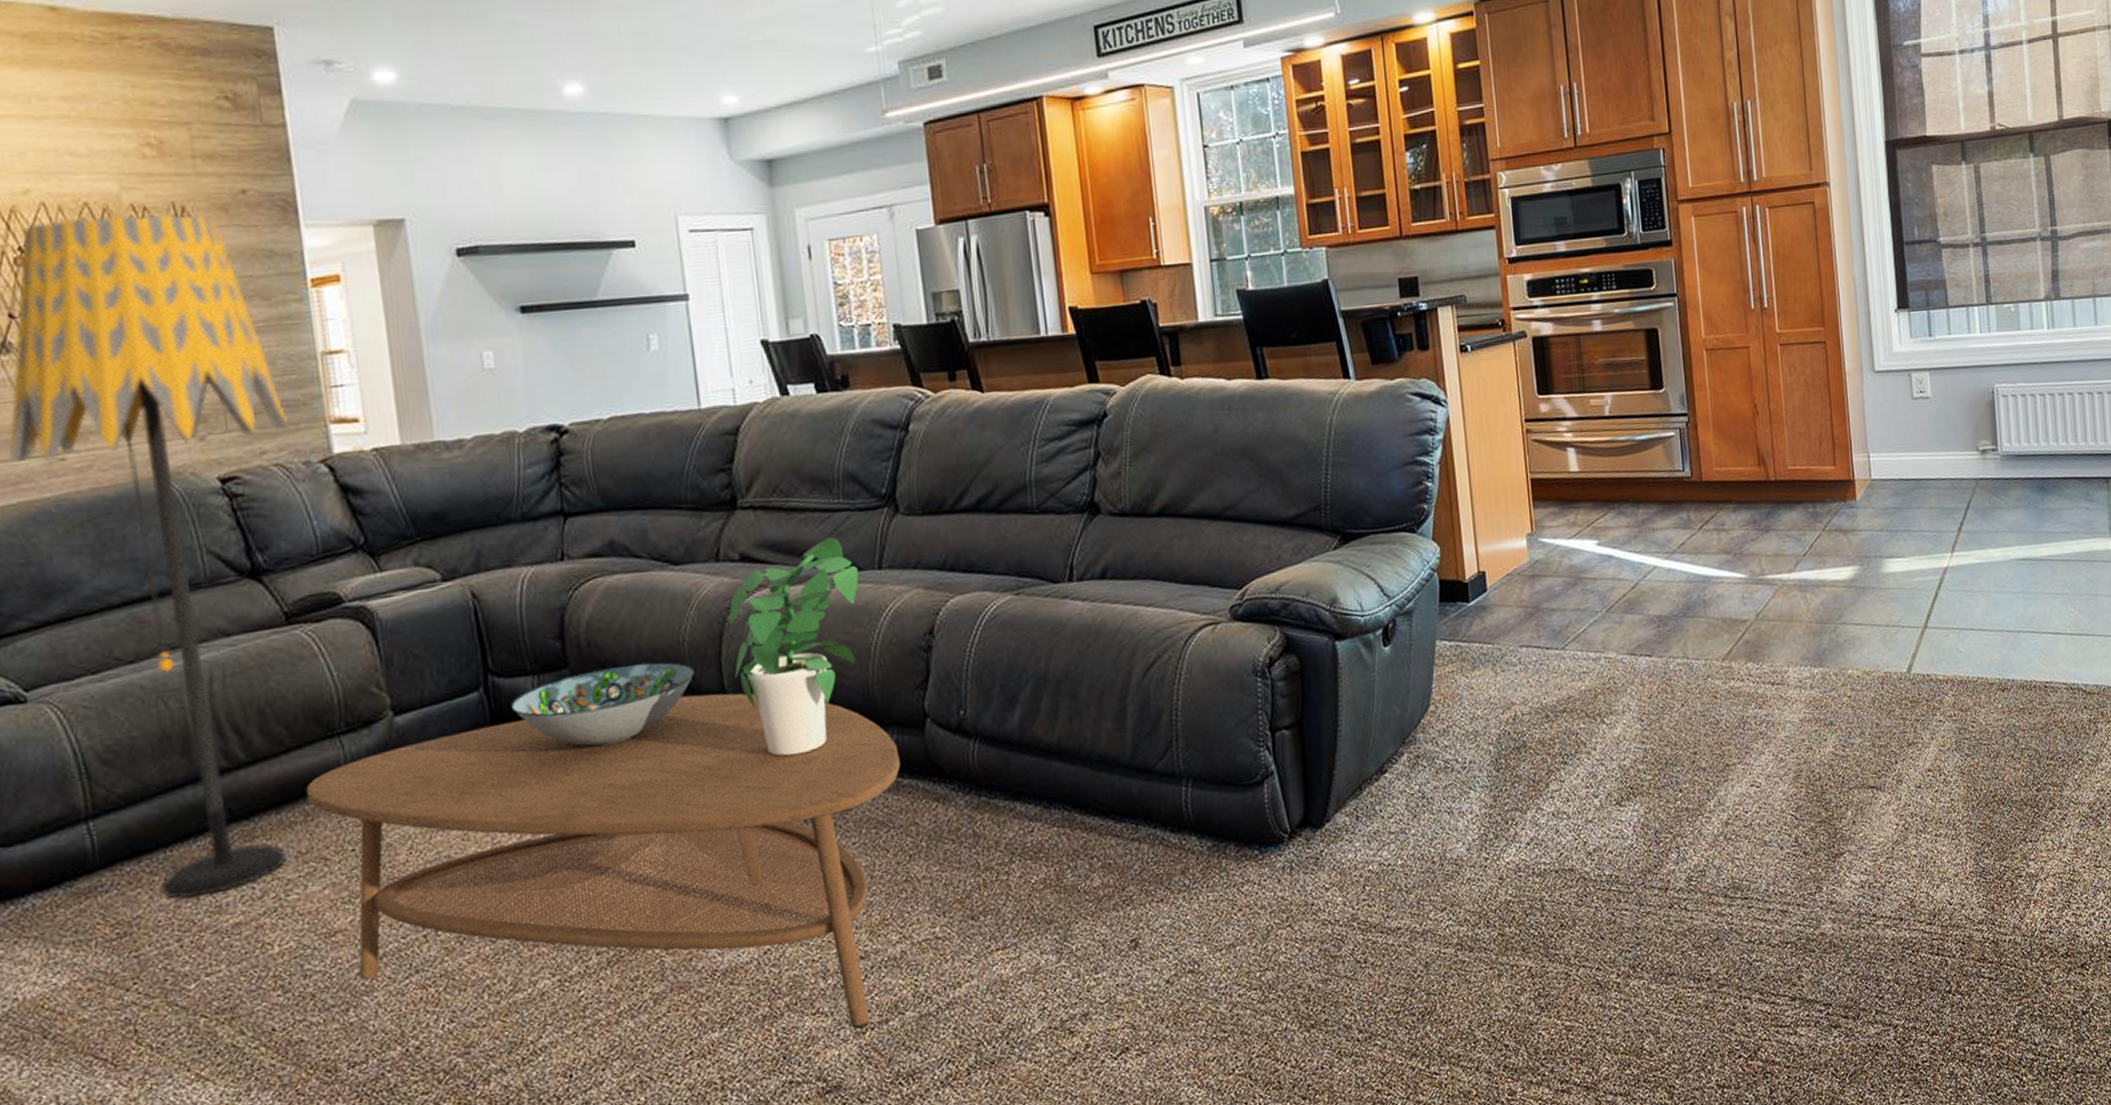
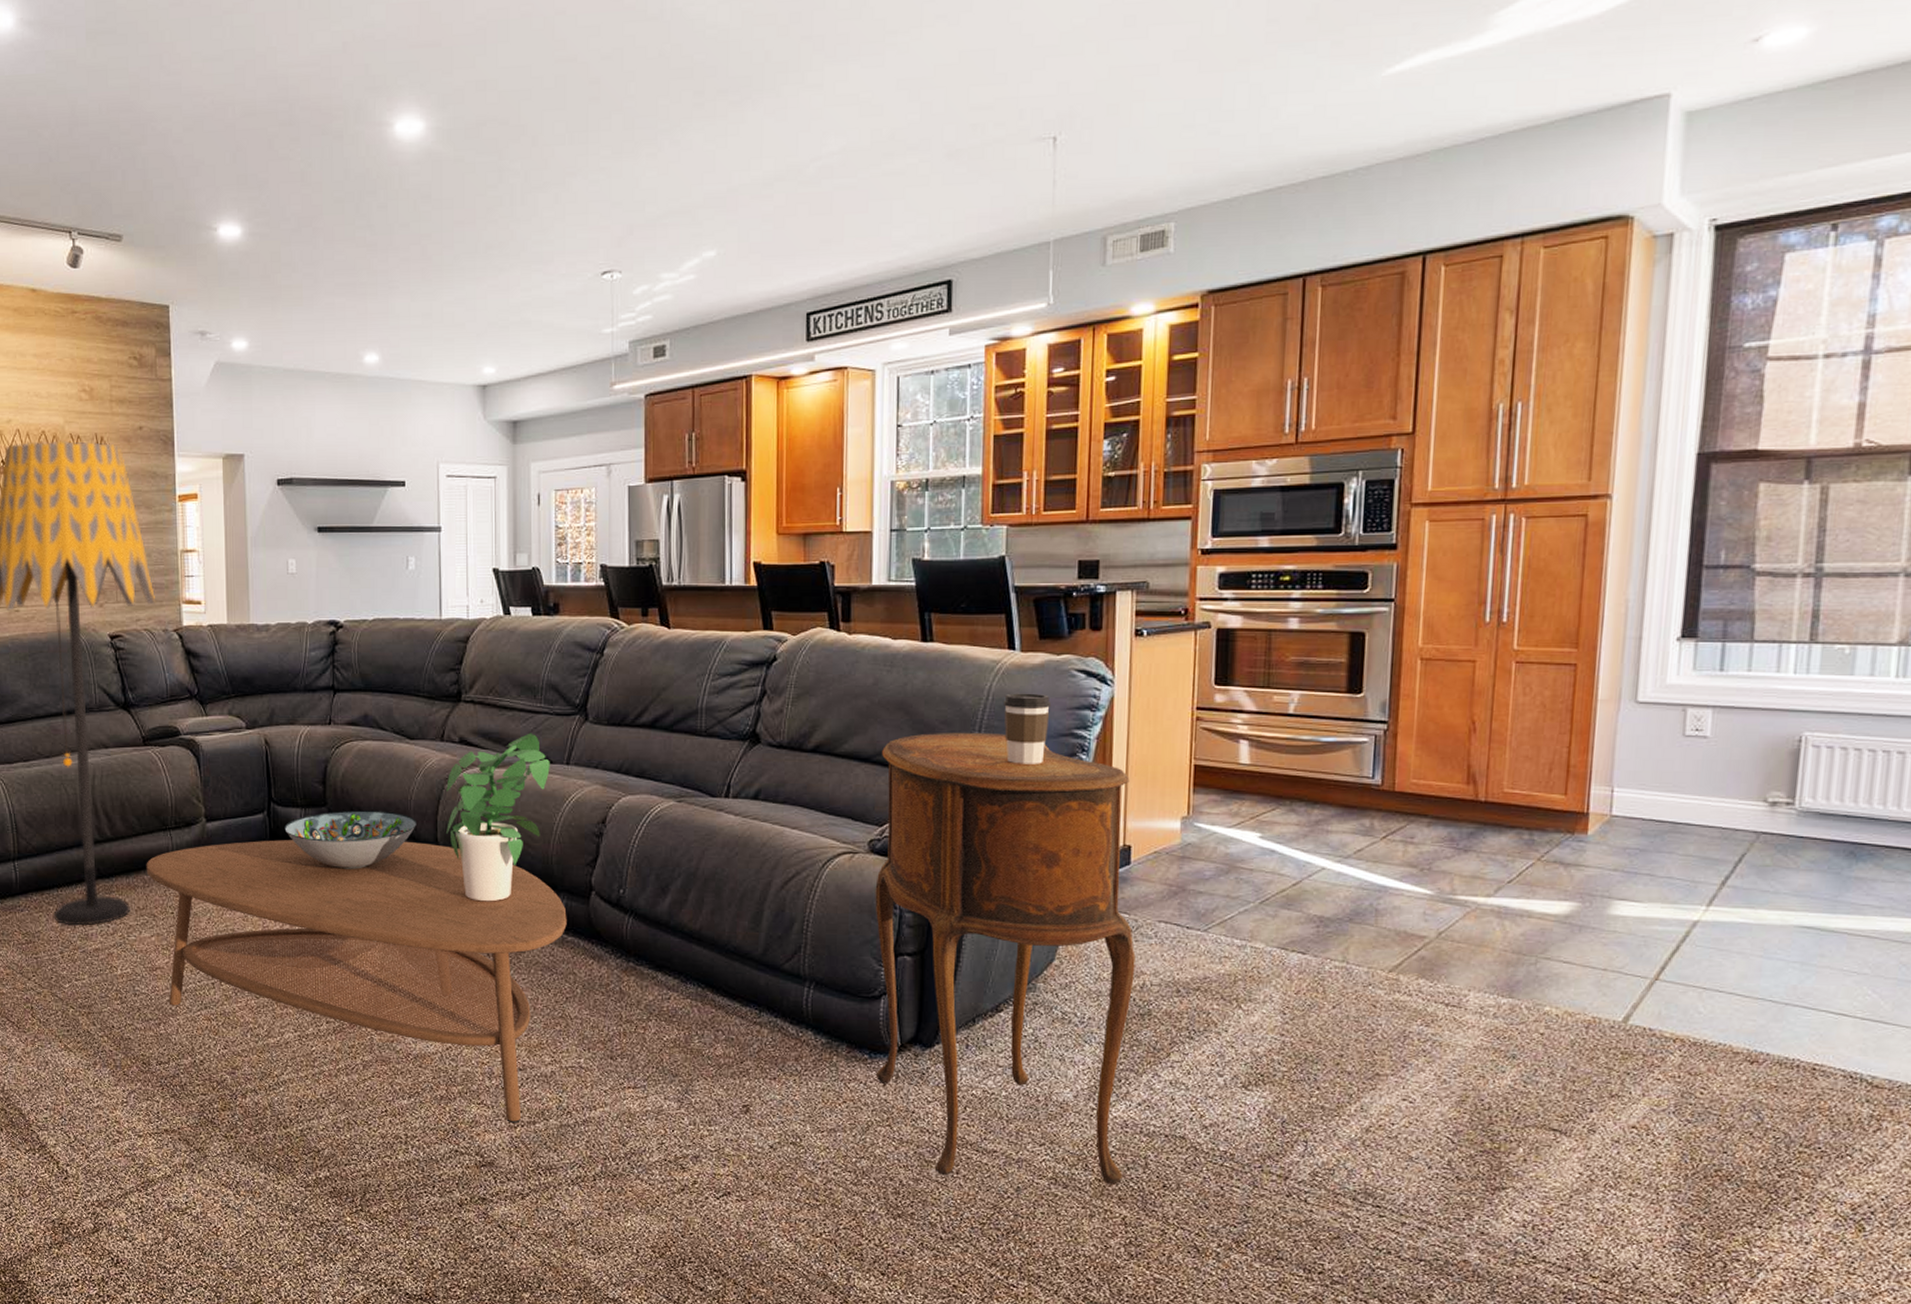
side table: none [1231,469,1523,969] -> present [875,733,1136,1185]
coffee cup: none [1345,422,1393,501] -> present [1002,693,1052,764]

